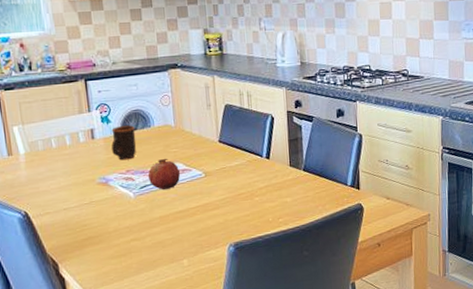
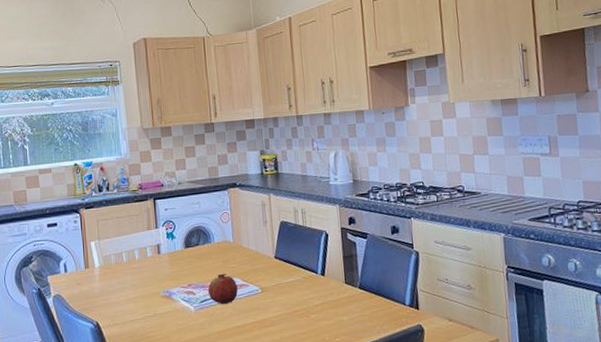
mug: present [111,125,137,161] -> none [175,241,198,275]

